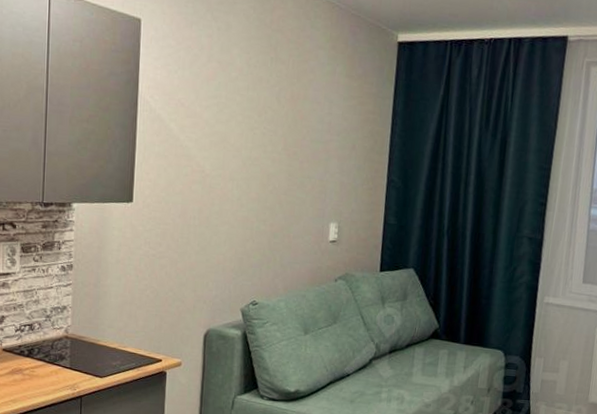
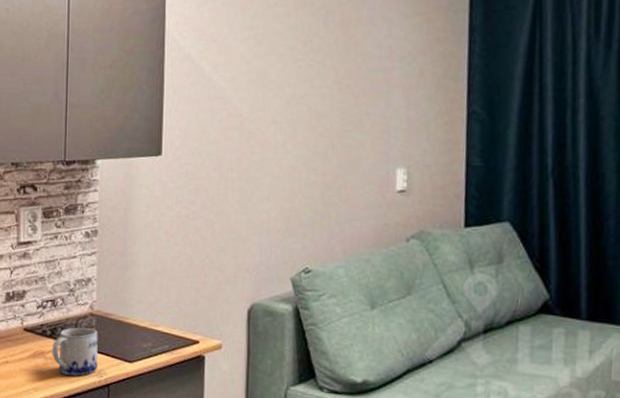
mug: none [29,348,72,390] -> present [52,327,98,376]

